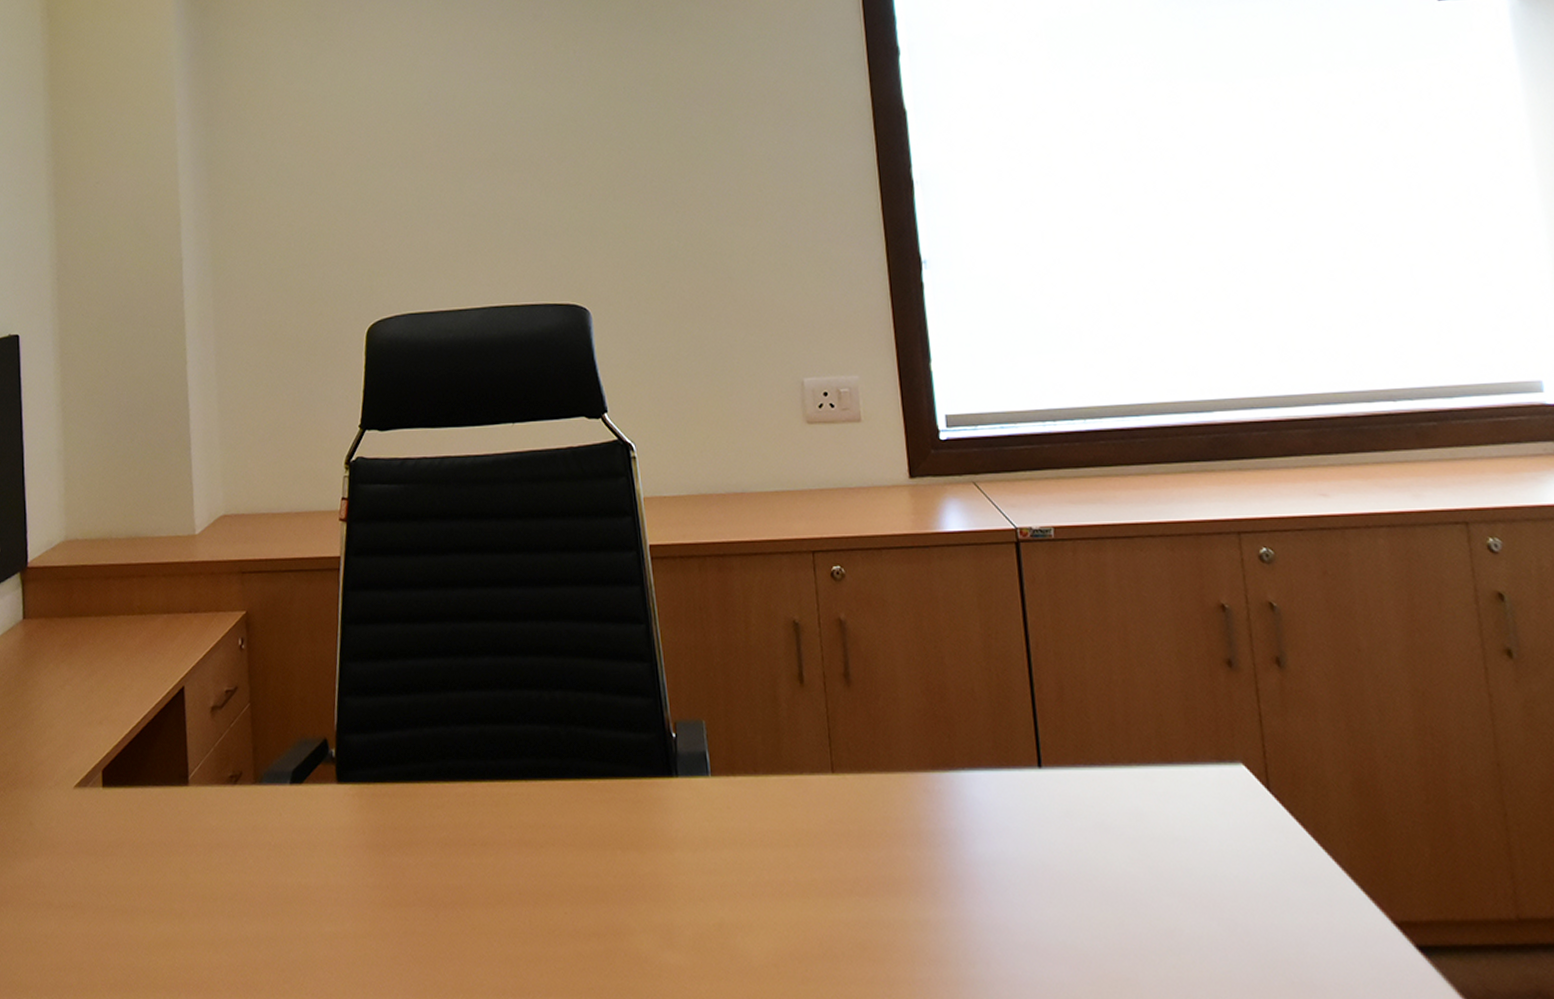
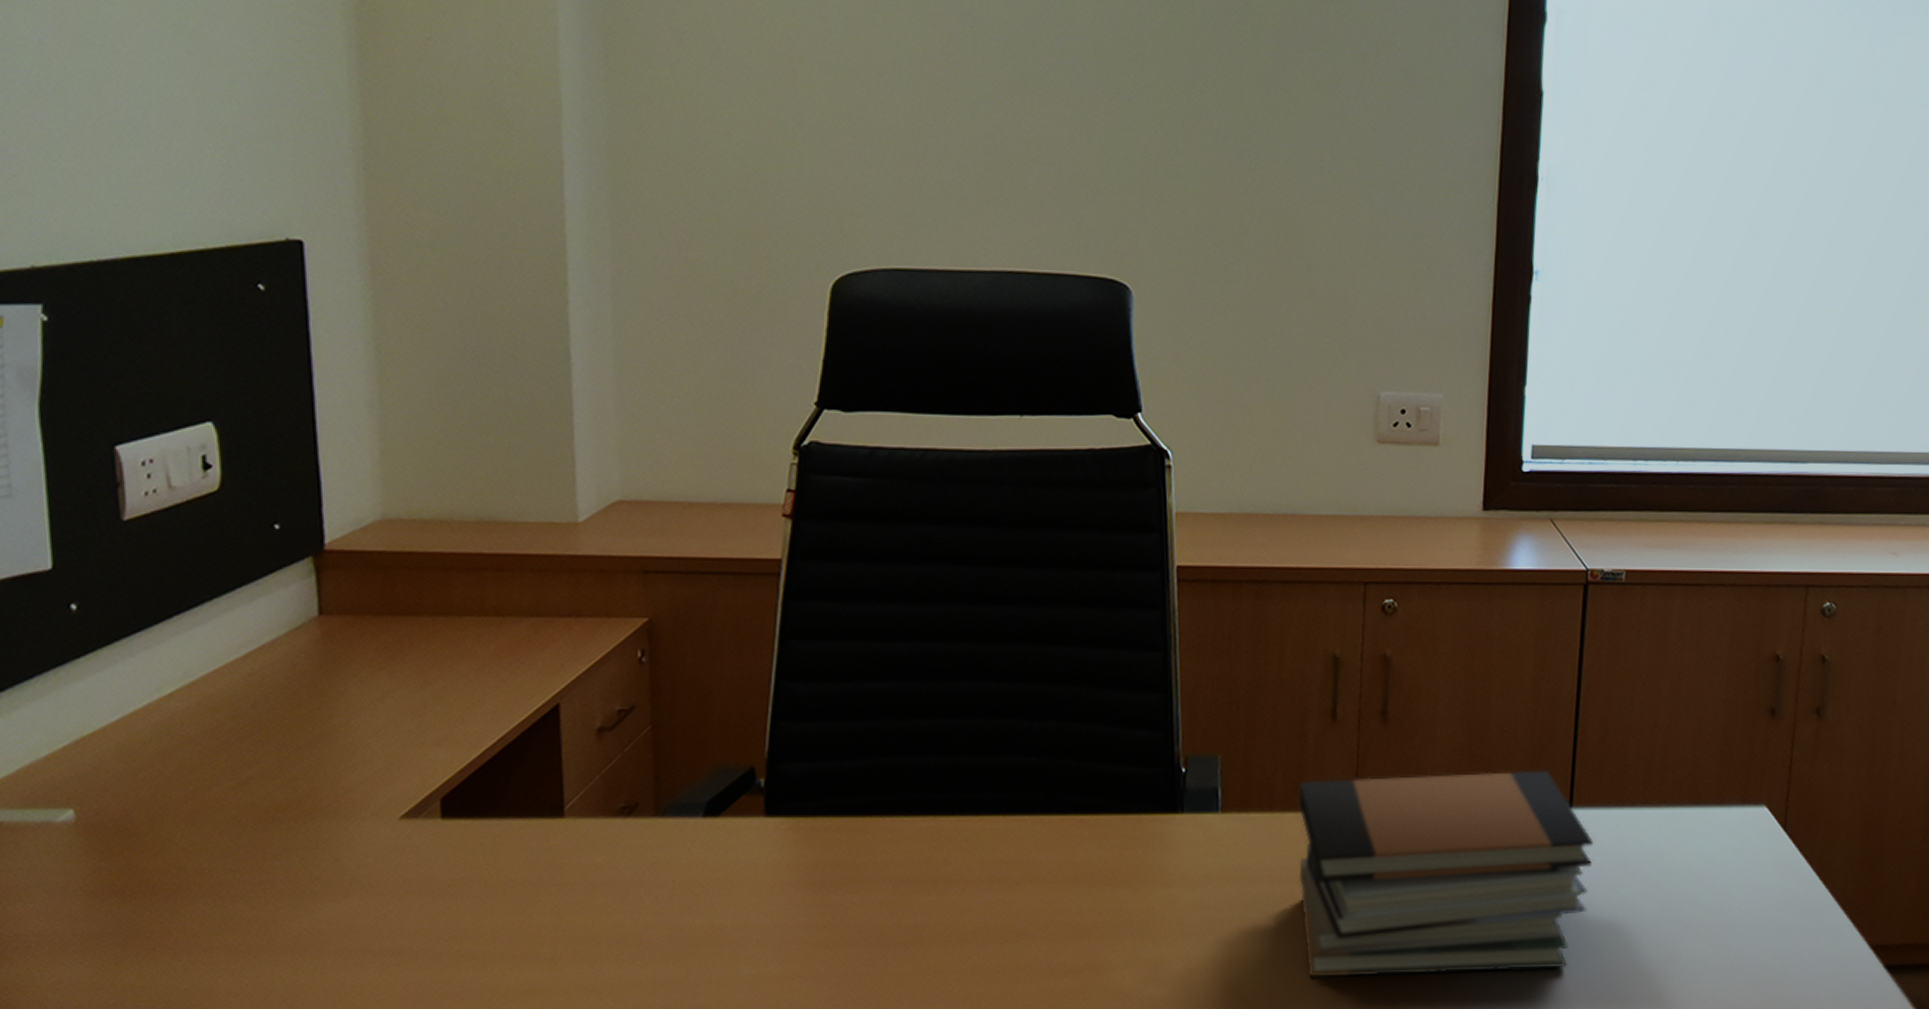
book stack: none [777,729,1075,946] -> present [1298,770,1593,977]

